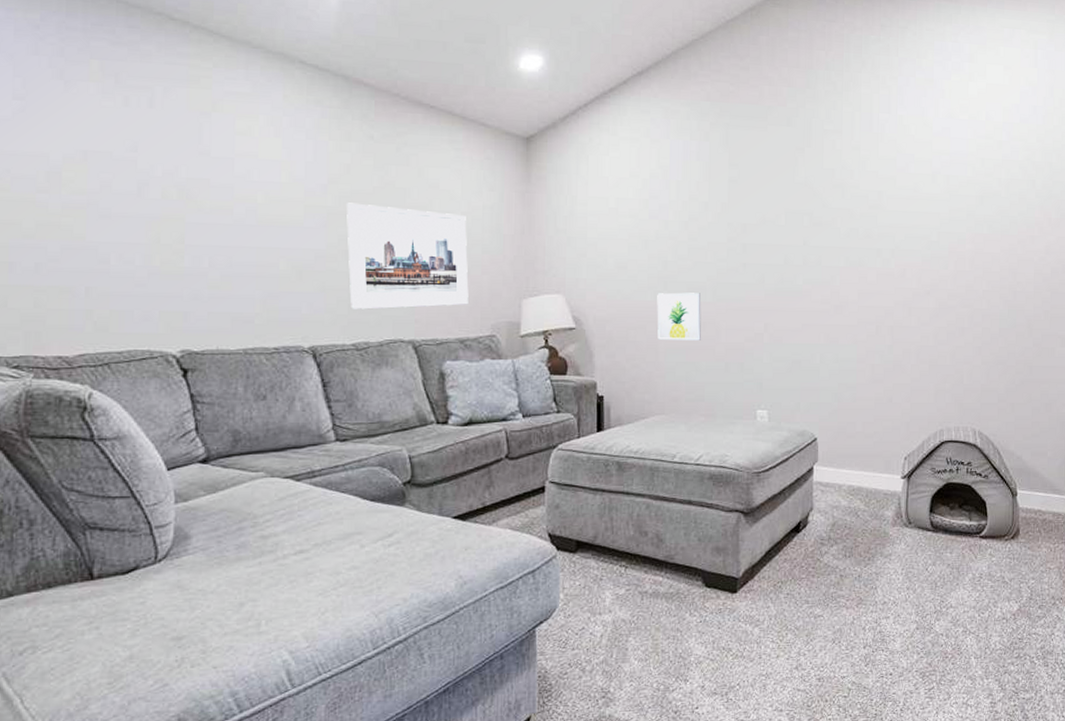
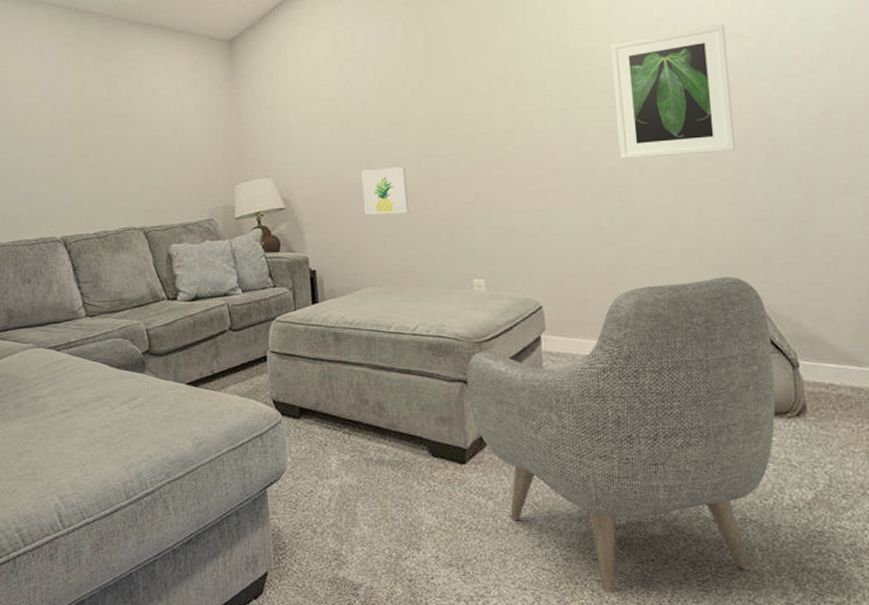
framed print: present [347,202,469,310] -> none [84,113,188,204]
armchair: none [743,415,999,707] -> present [466,277,776,593]
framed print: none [894,182,987,301] -> present [610,24,735,159]

